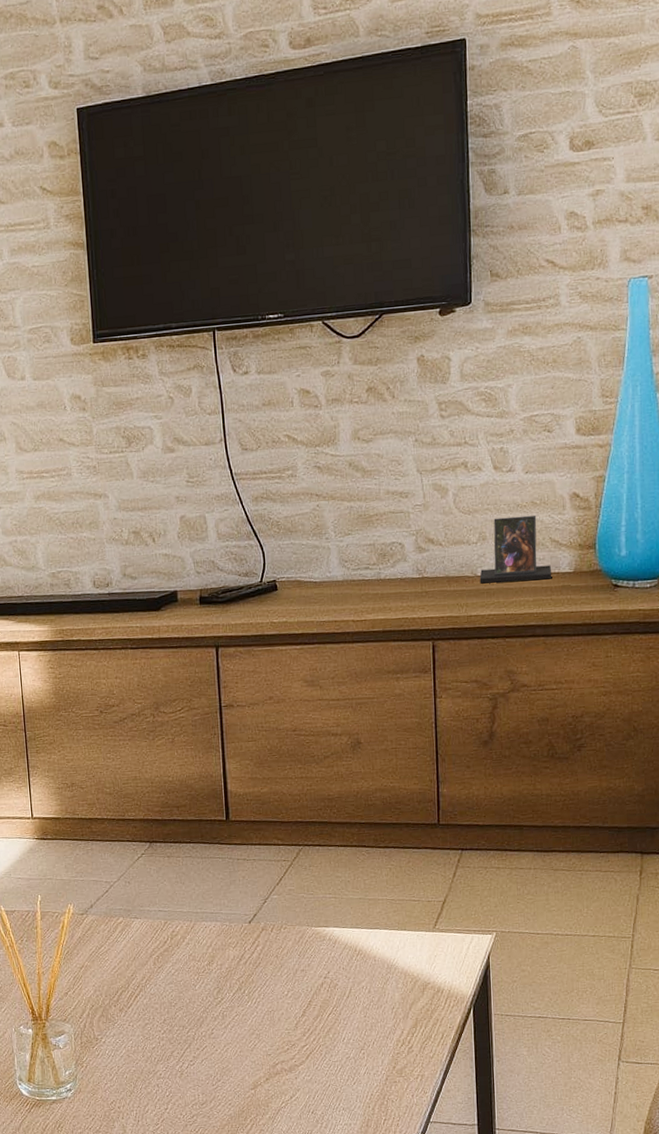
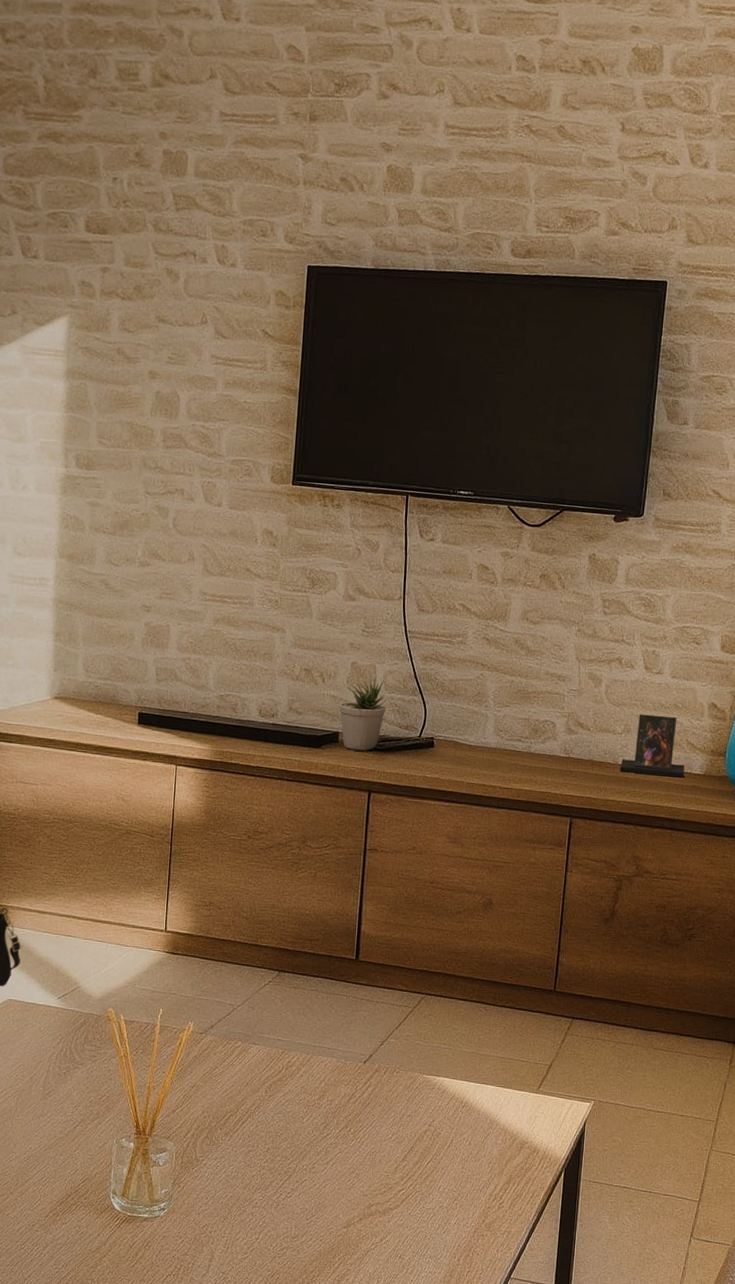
potted plant: none [174,528,222,607] -> present [339,677,387,751]

